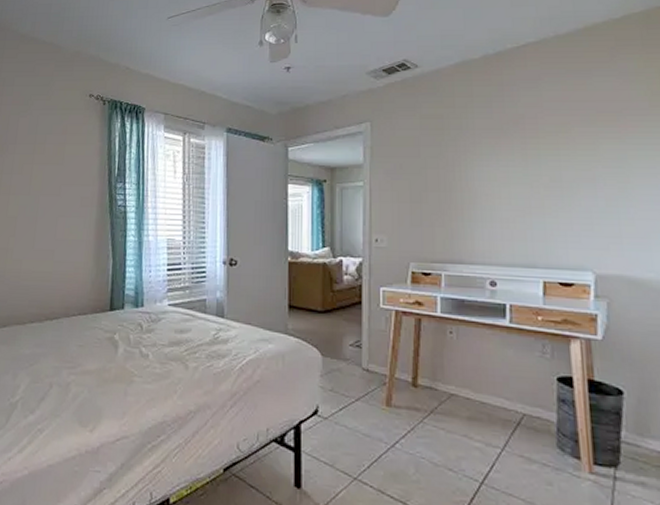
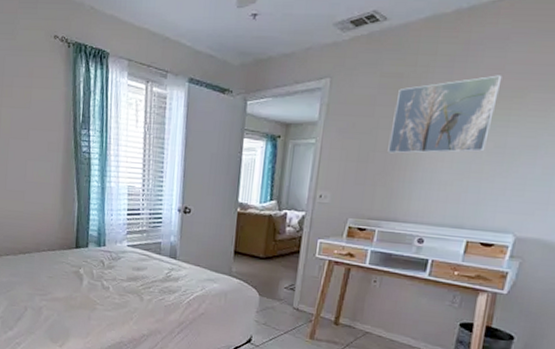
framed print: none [440,112,543,193] -> present [387,75,503,154]

